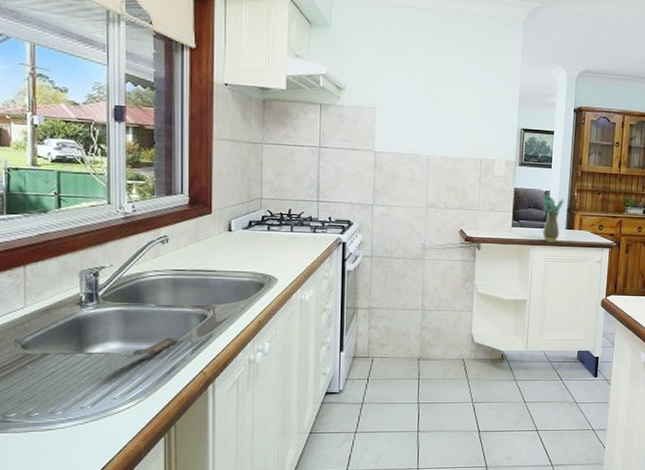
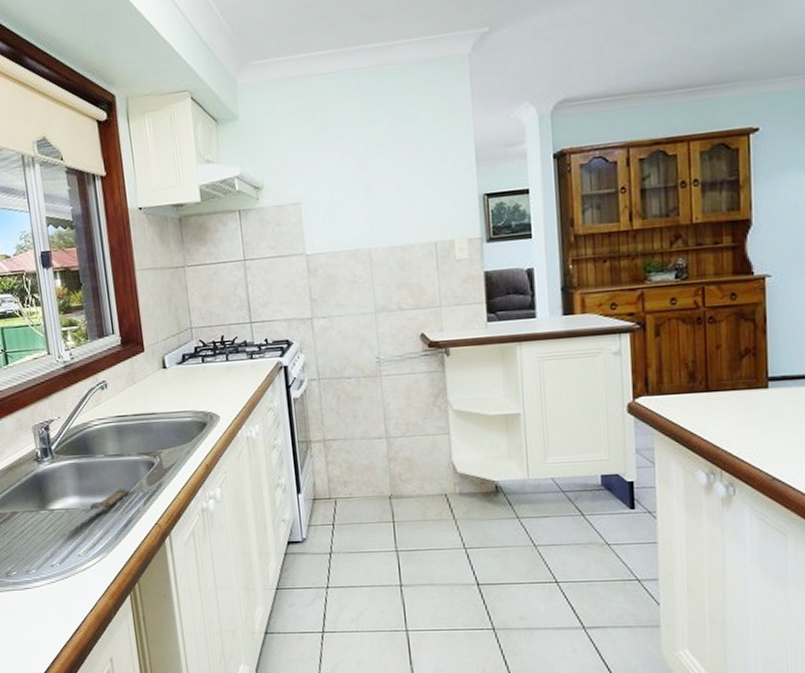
vase: present [541,192,564,243] -> none [522,270,555,336]

